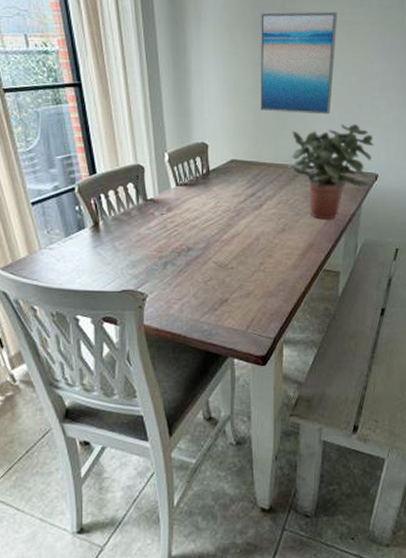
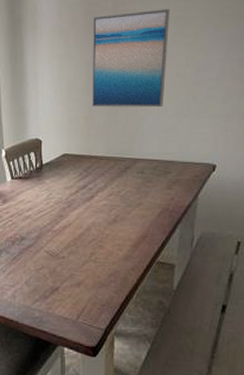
potted plant: present [289,124,374,220] -> none [120,115,211,211]

